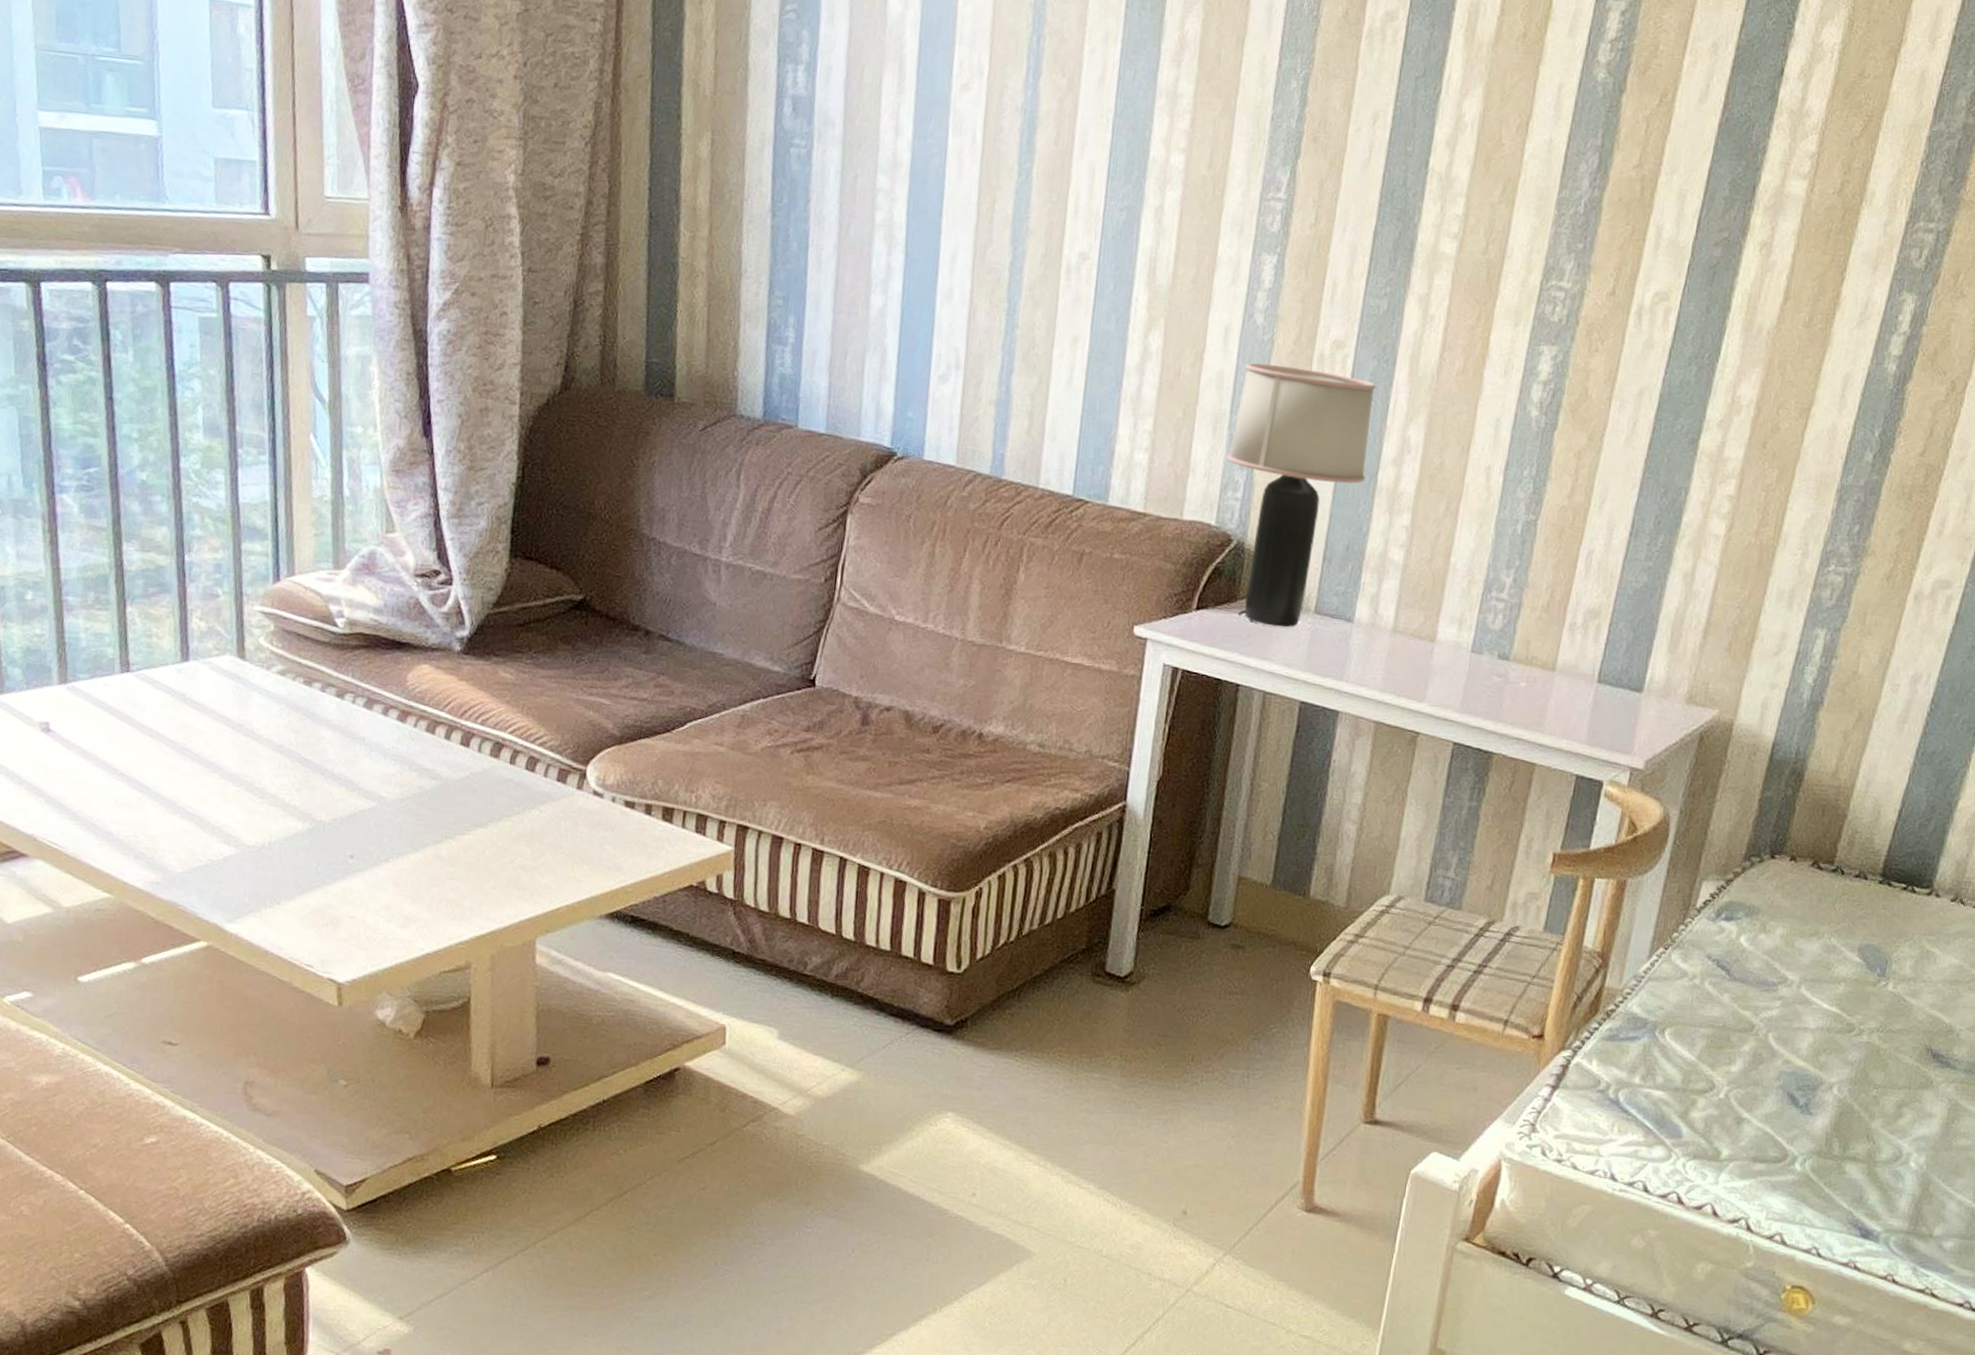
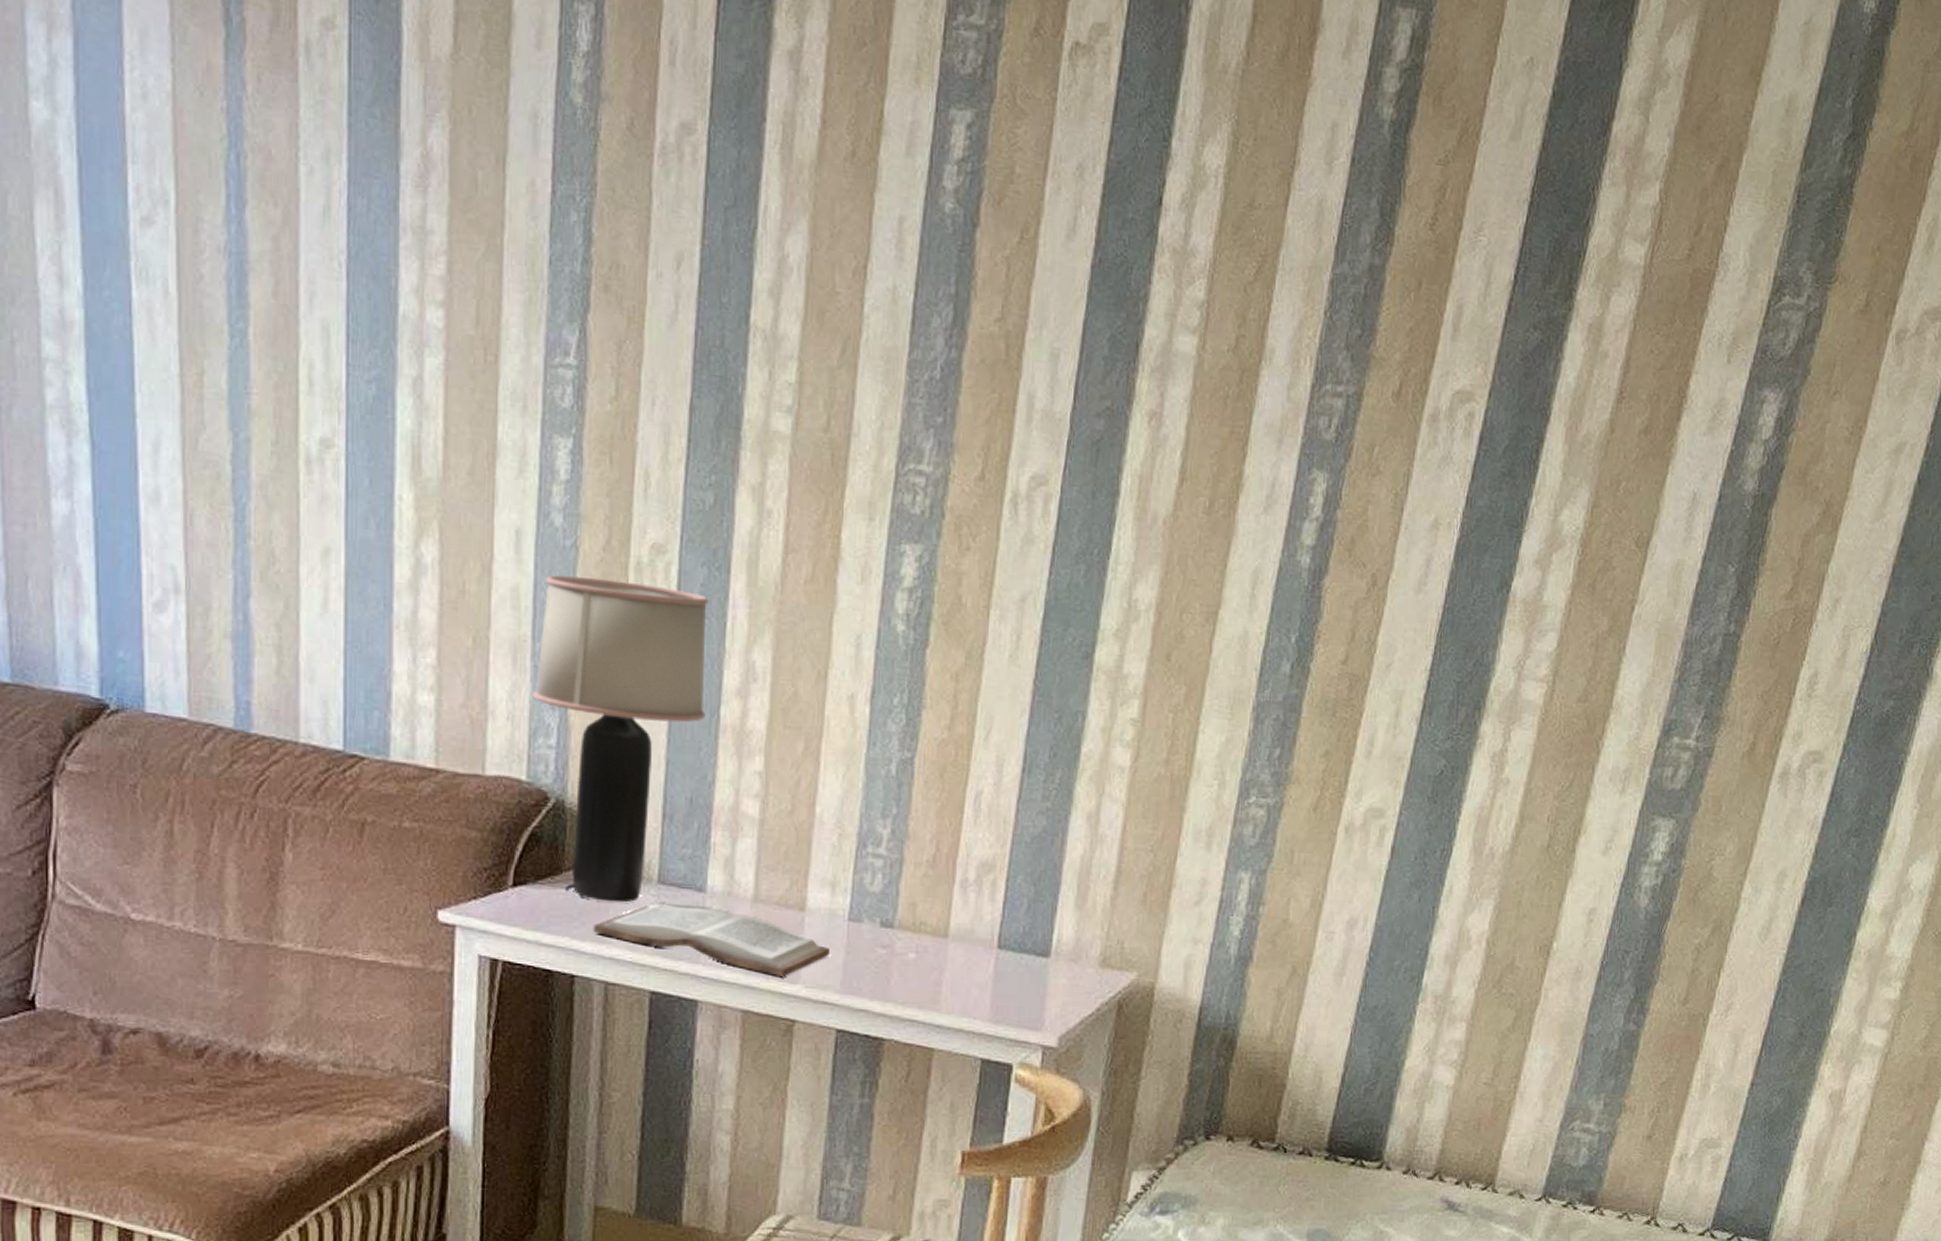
book: none [1258,629,1453,696] -> present [593,903,829,977]

